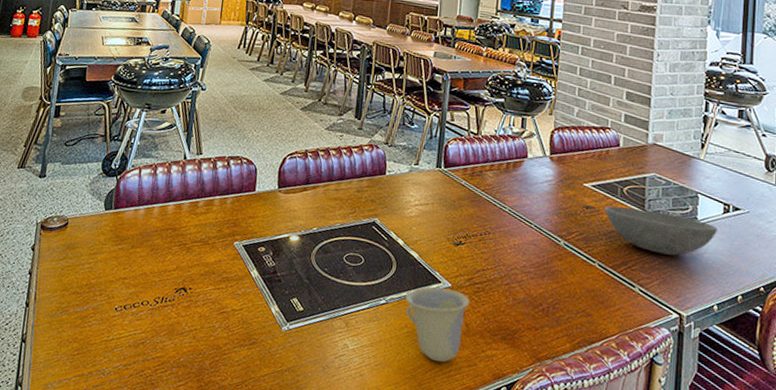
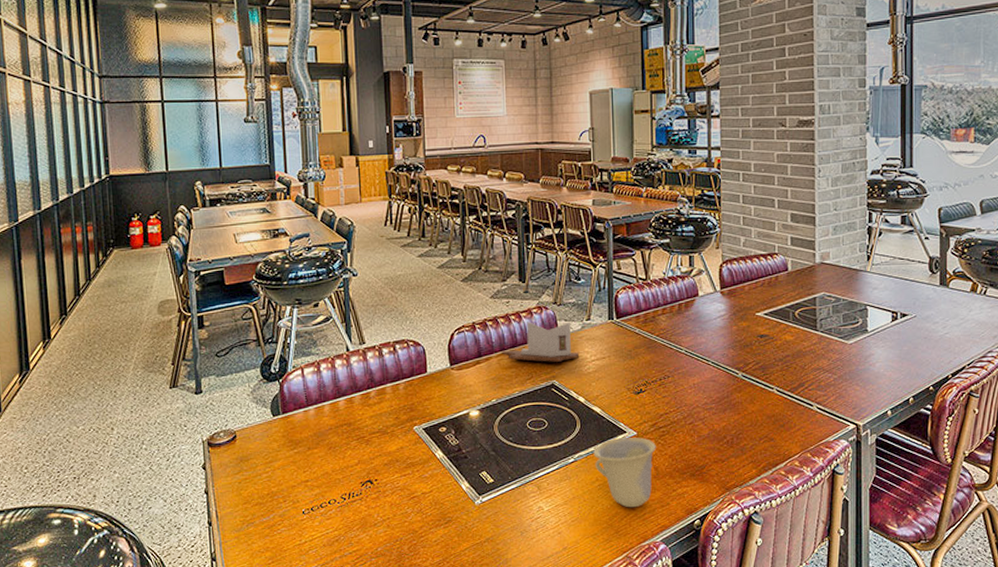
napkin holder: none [328,157,404,201] -> present [501,322,580,362]
bowl: present [604,206,717,256] -> none [778,330,887,370]

